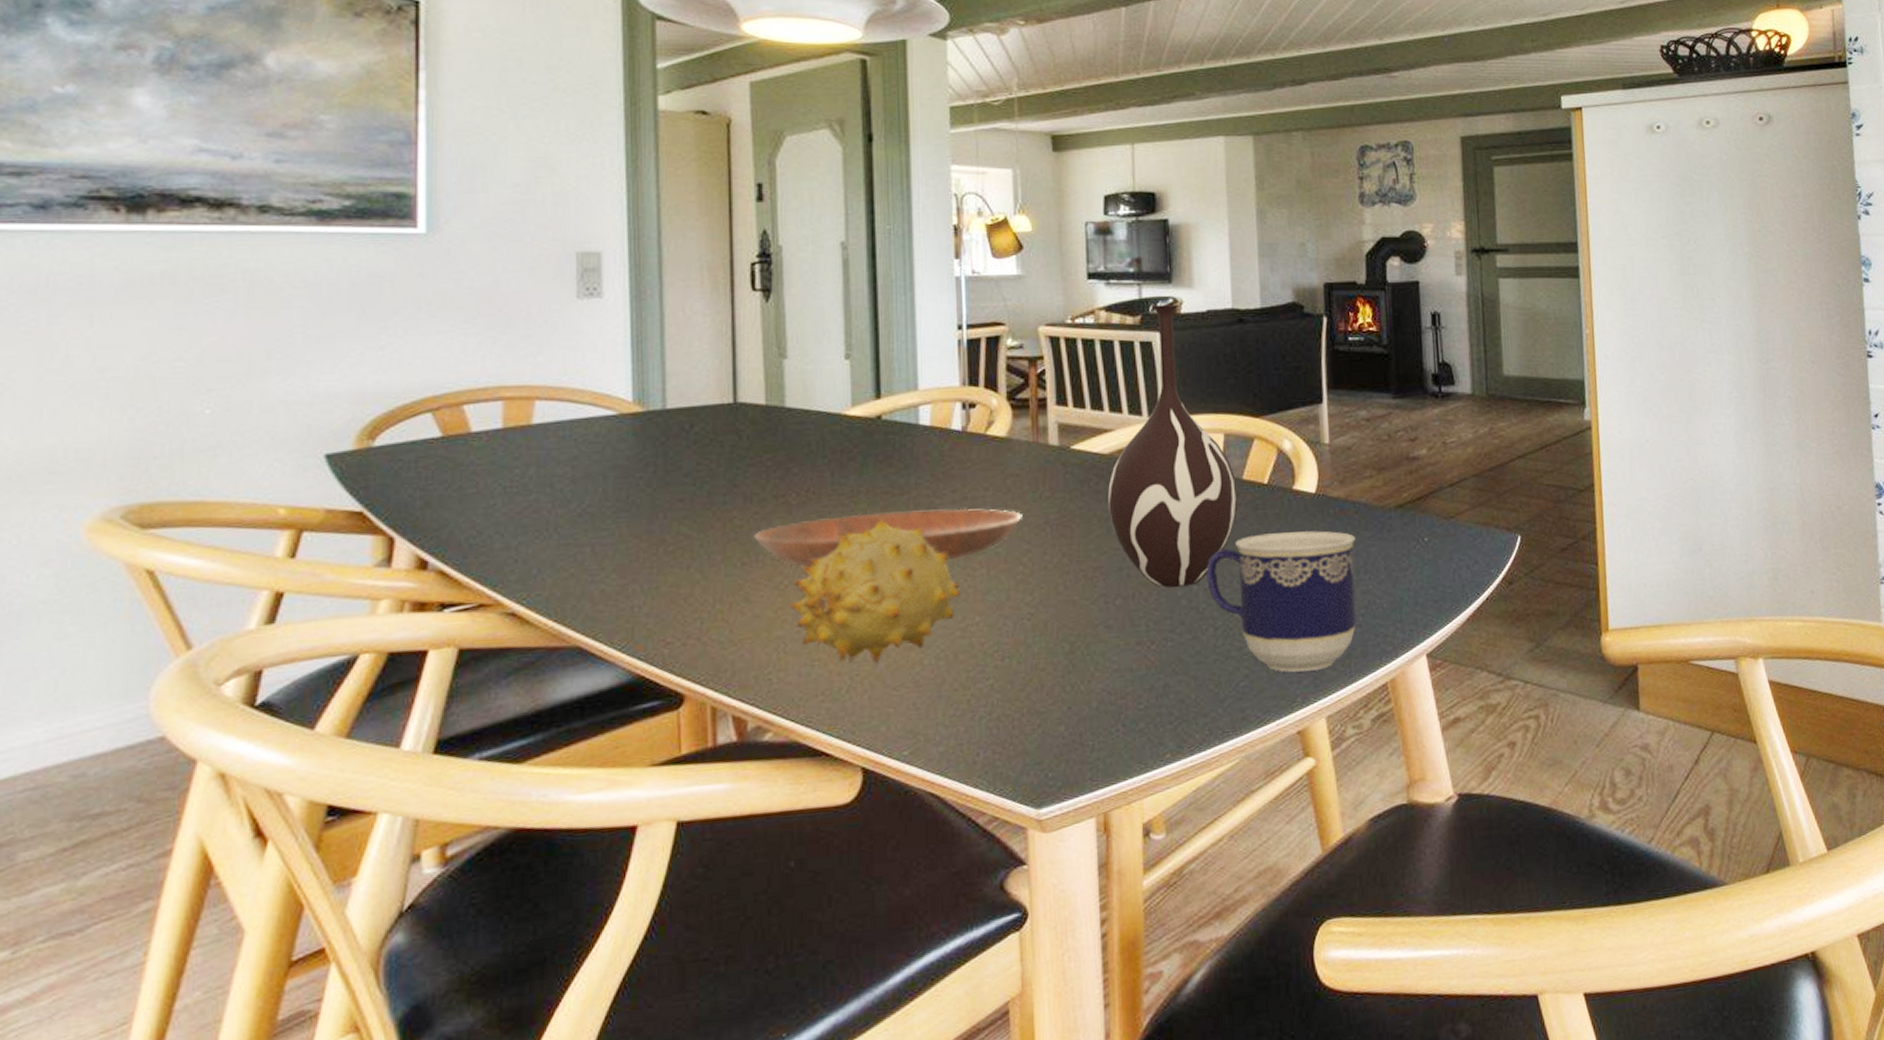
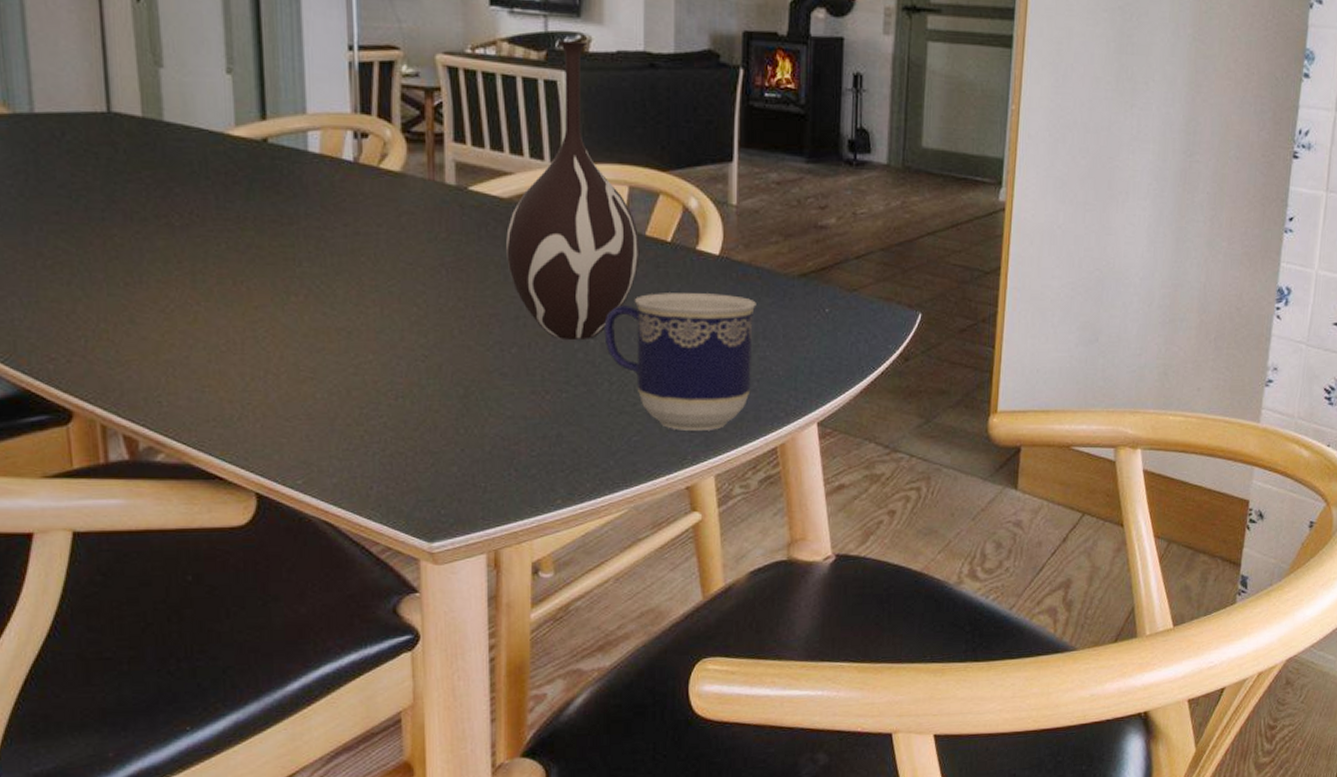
bowl: present [753,508,1023,568] -> none [136,241,417,295]
fruit: present [787,517,961,663] -> none [174,246,354,393]

